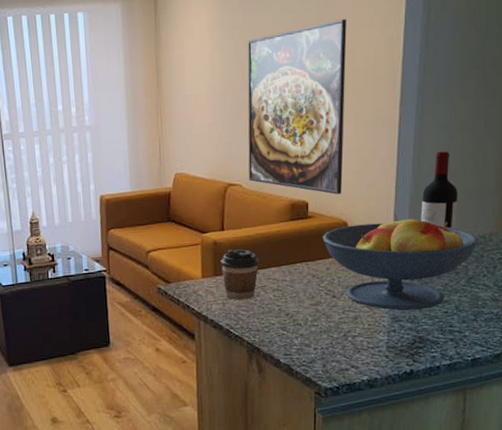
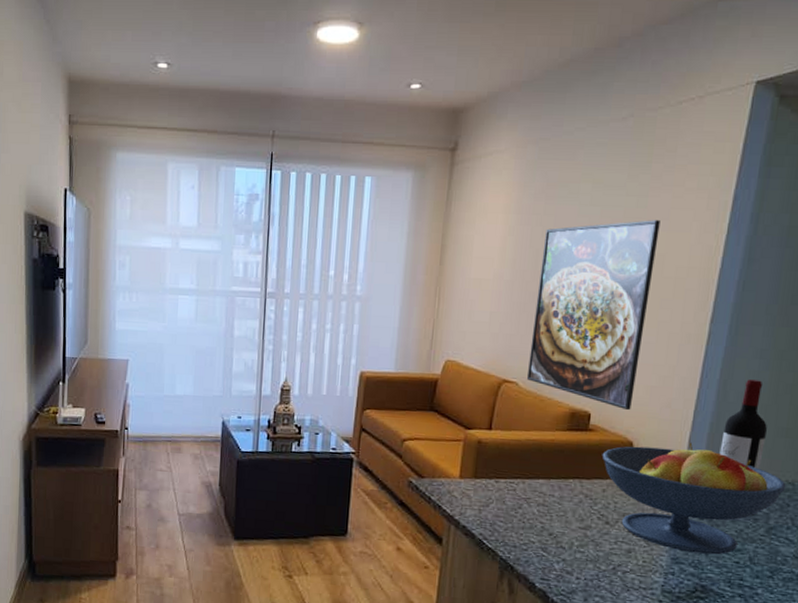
coffee cup: present [220,249,260,300] -> none [482,452,527,510]

